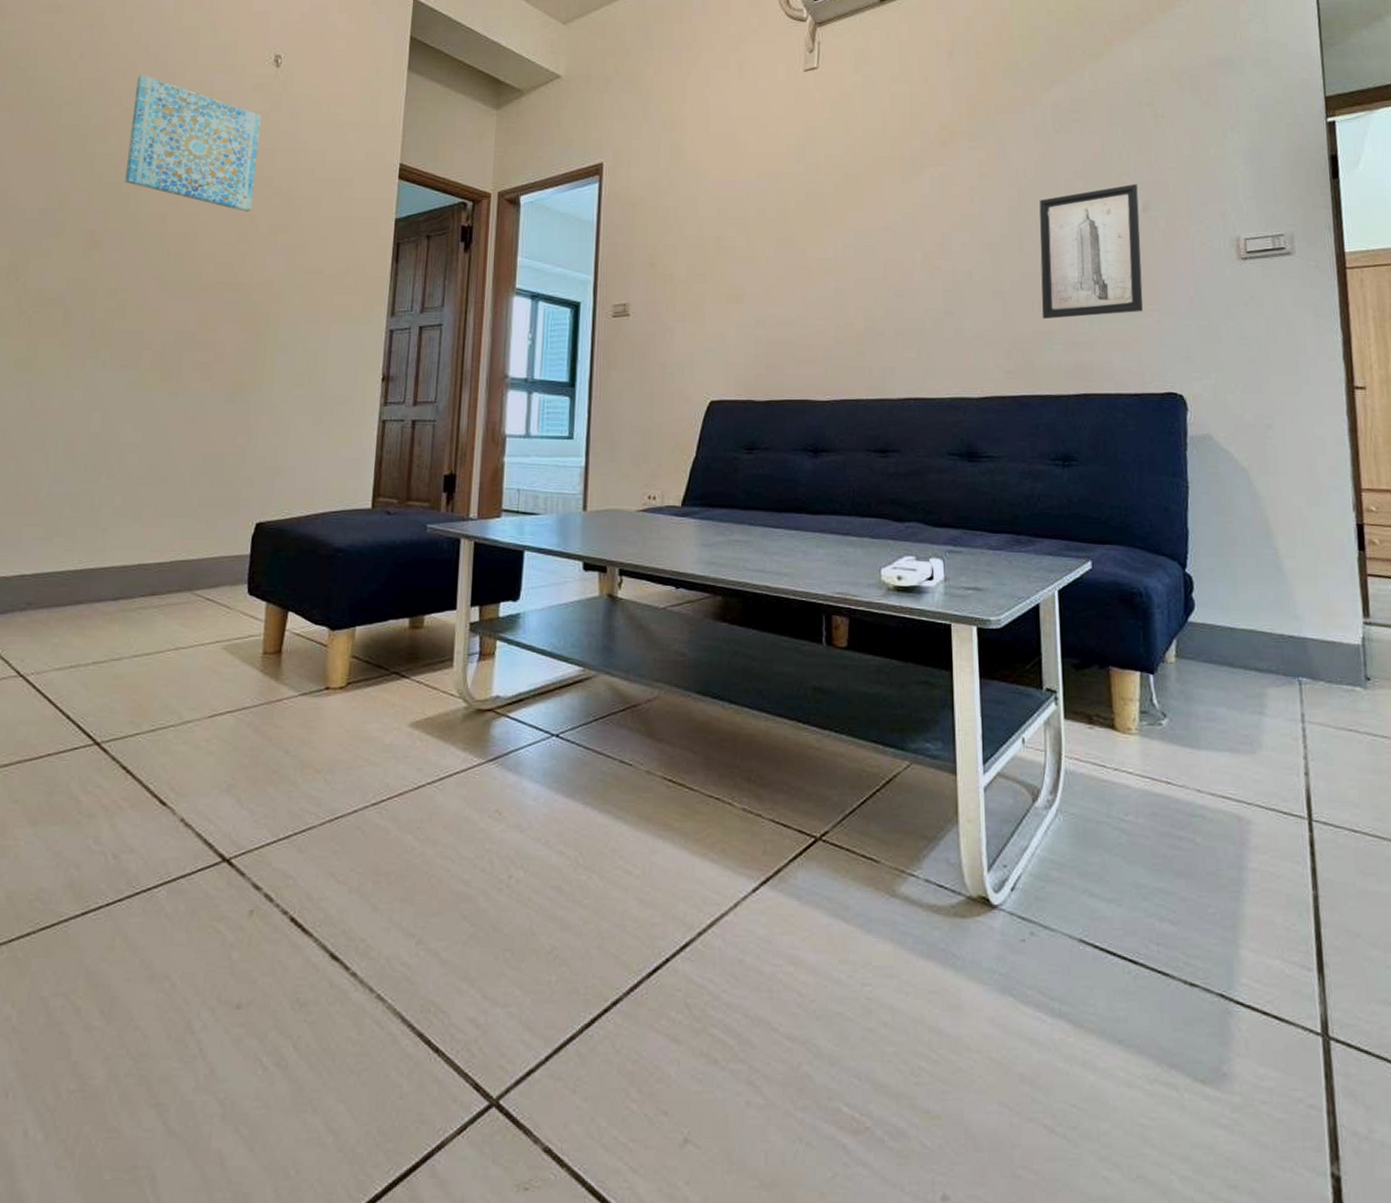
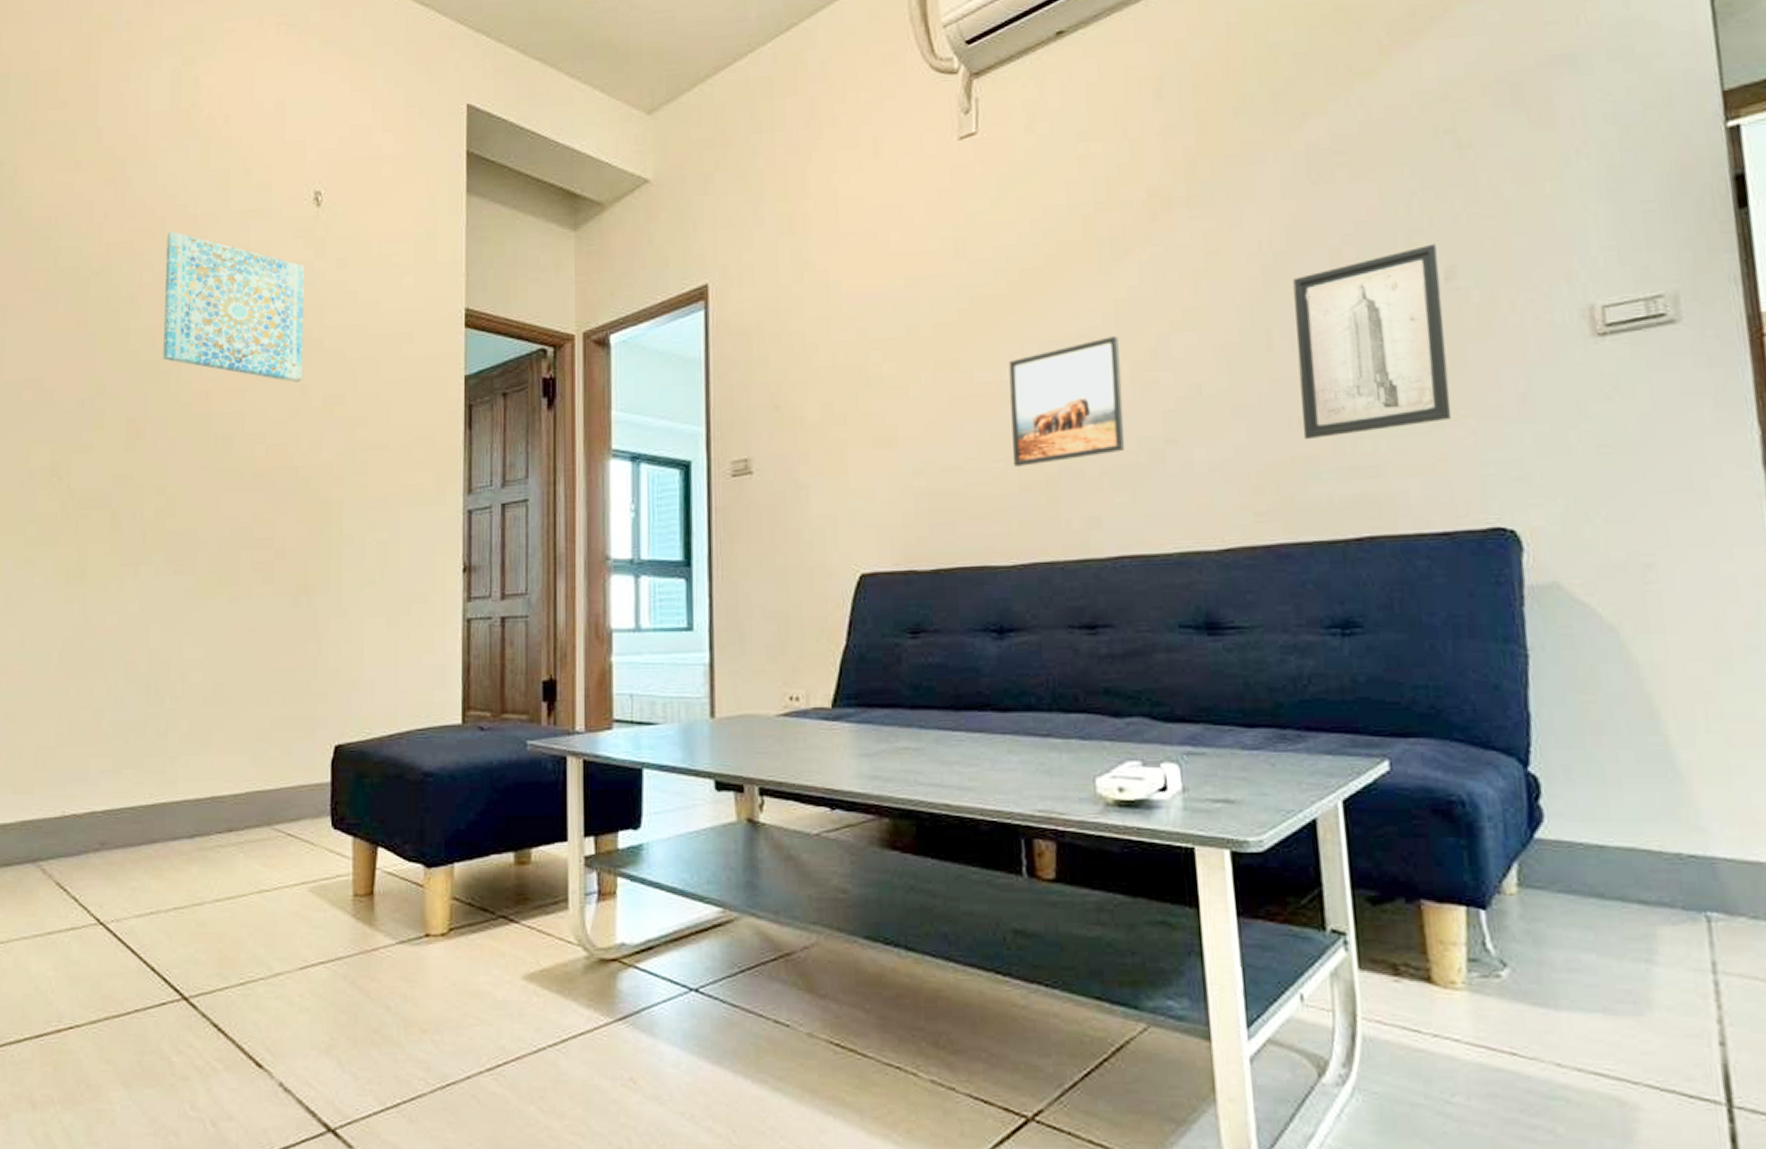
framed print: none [831,231,915,325] -> present [1008,336,1124,467]

